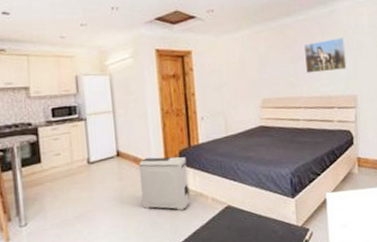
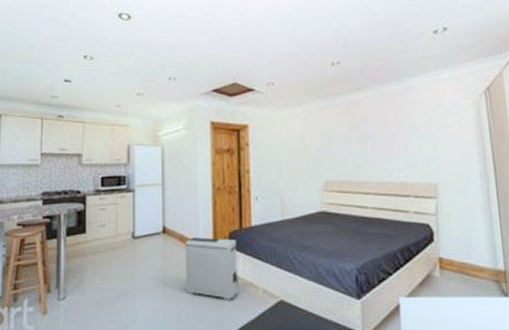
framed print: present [304,37,347,74] -> none [375,116,425,155]

